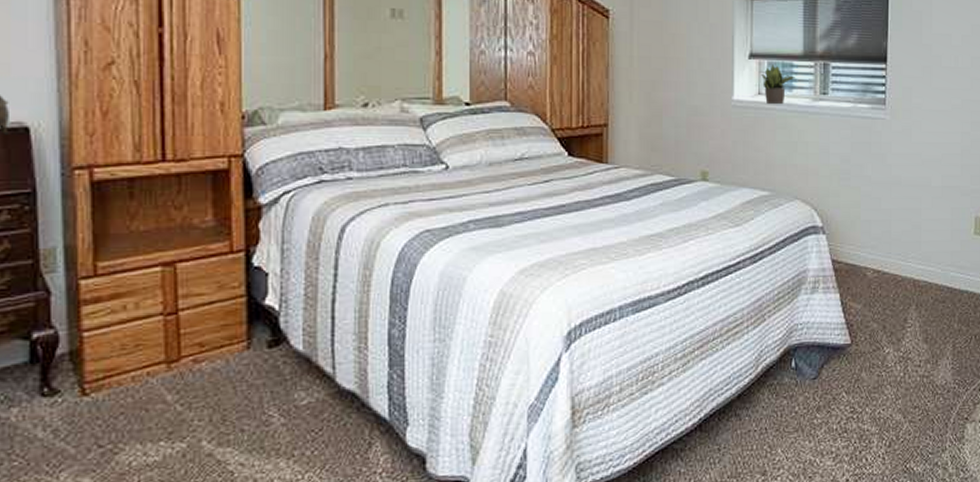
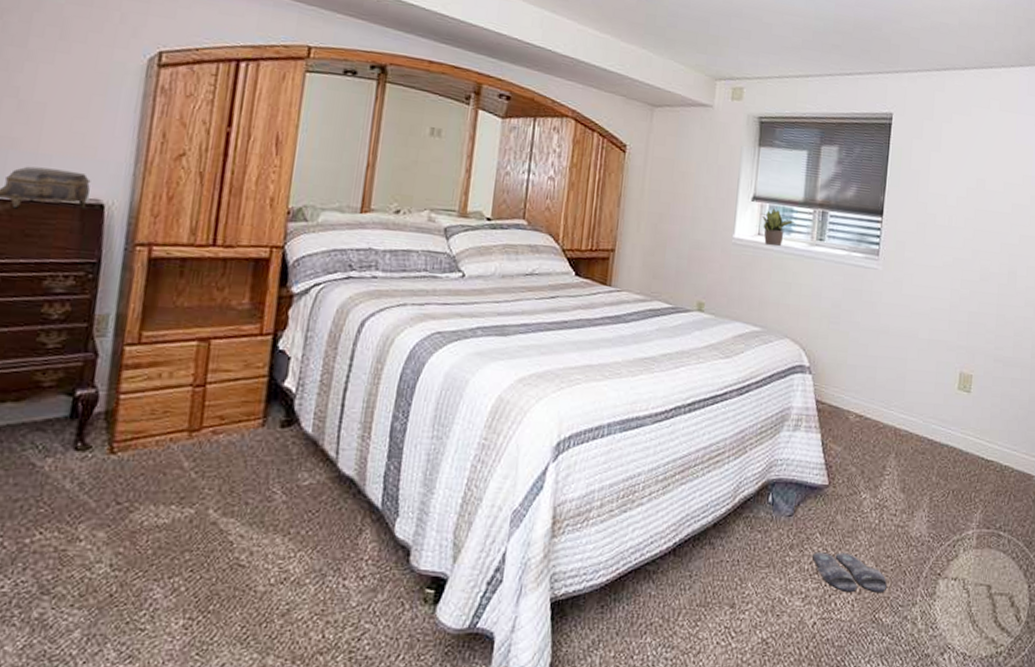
slippers: none [840,408,916,447] -> present [813,552,887,594]

